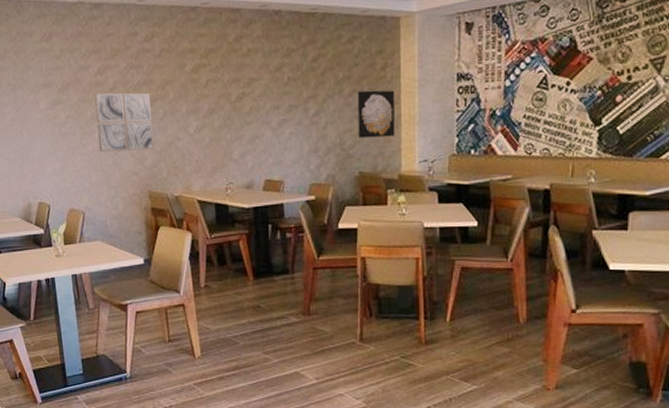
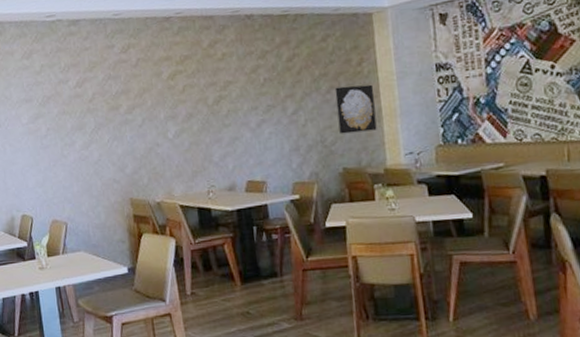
wall art: present [95,93,153,153] -> none [74,102,133,163]

